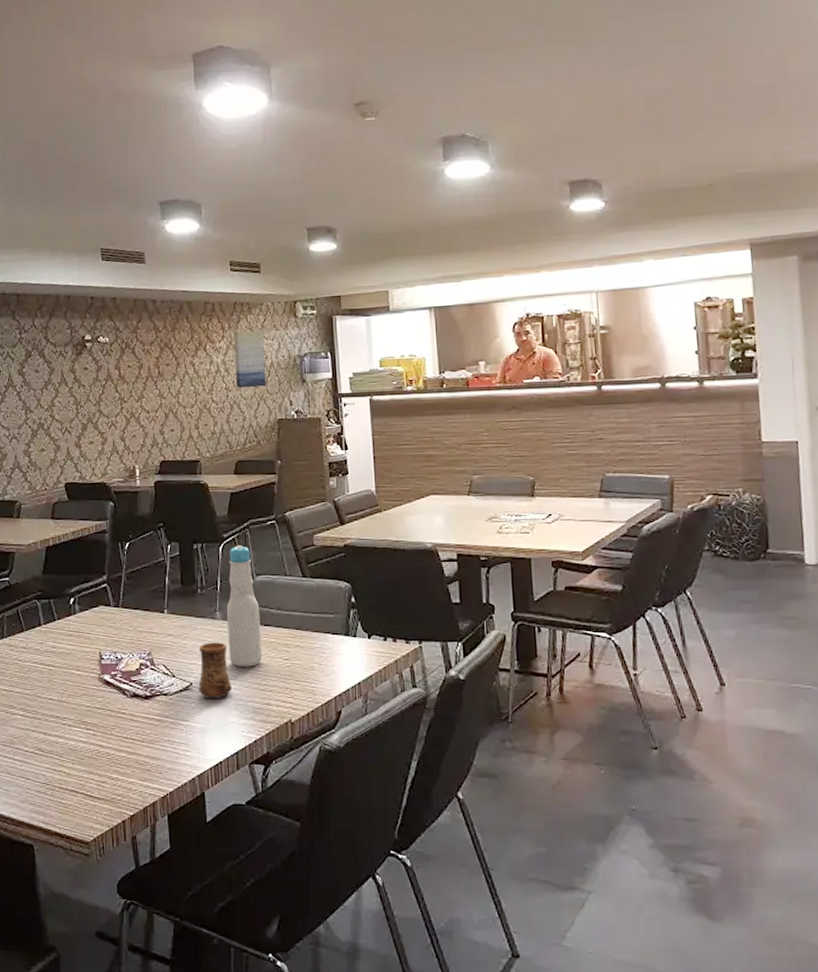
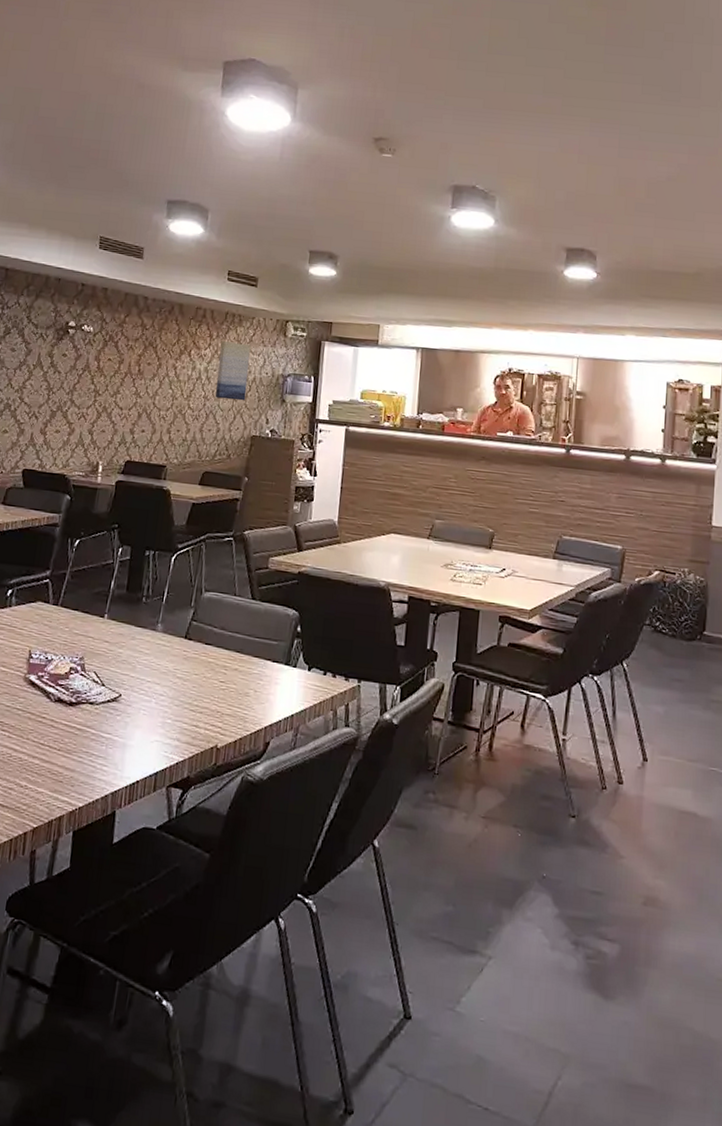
cup: present [199,642,233,698] -> none [127,654,164,714]
bottle: present [226,545,262,667] -> none [163,558,203,685]

